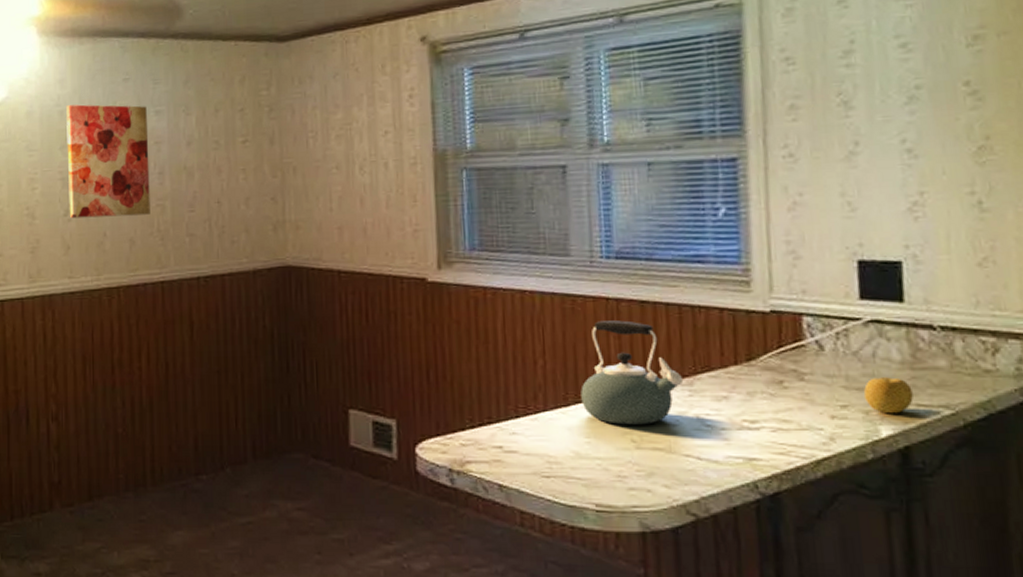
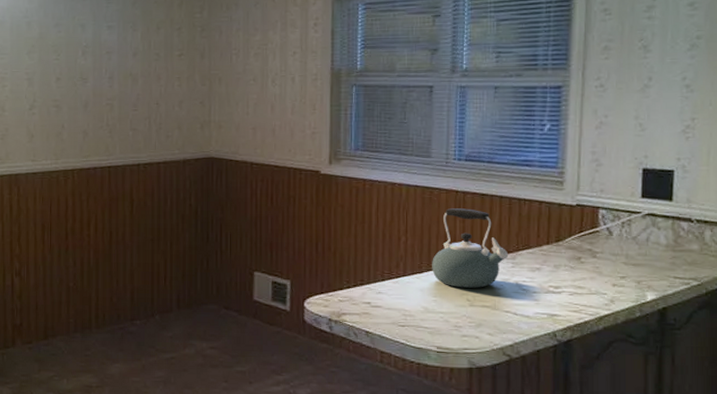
wall art: present [66,104,150,219] -> none [33,17,101,112]
fruit: present [864,377,913,414] -> none [638,256,672,284]

